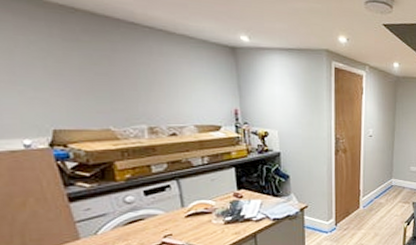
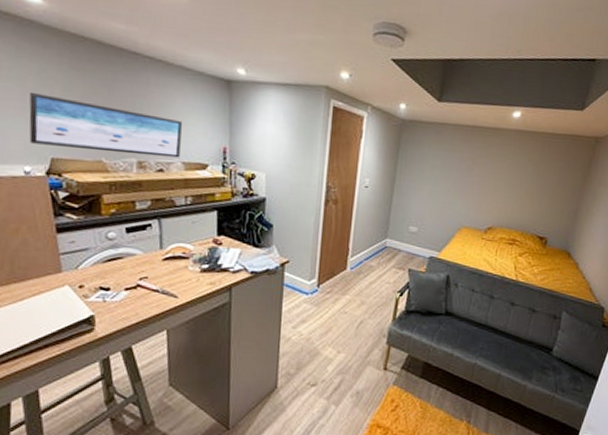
wall art: none [19,64,192,122] -> present [29,91,182,158]

